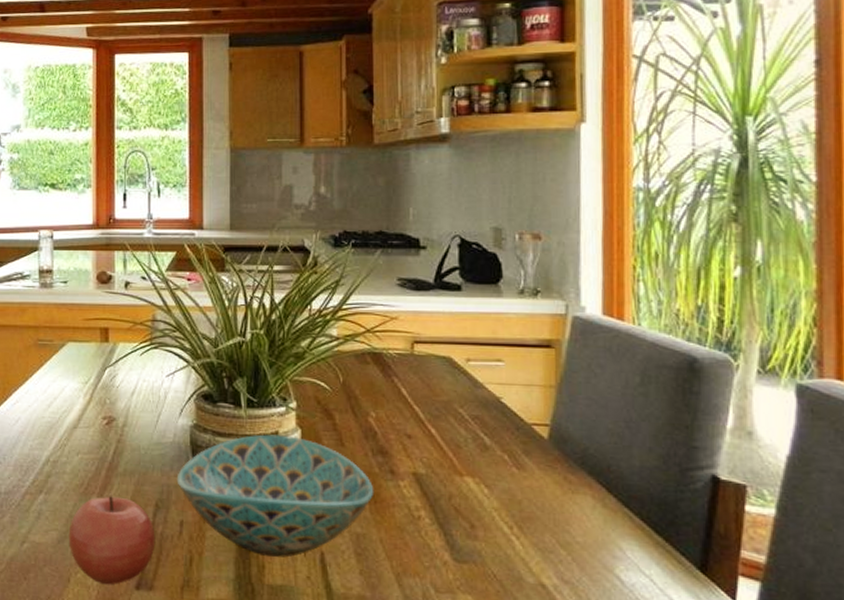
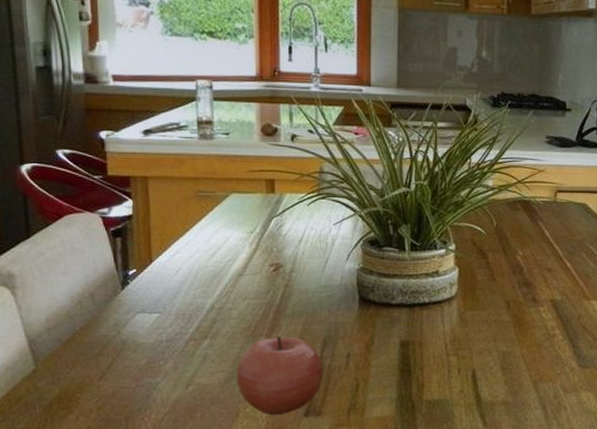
bowl: present [176,434,374,558] -> none [344,274,519,377]

